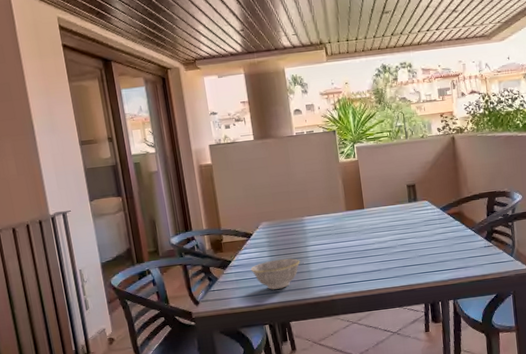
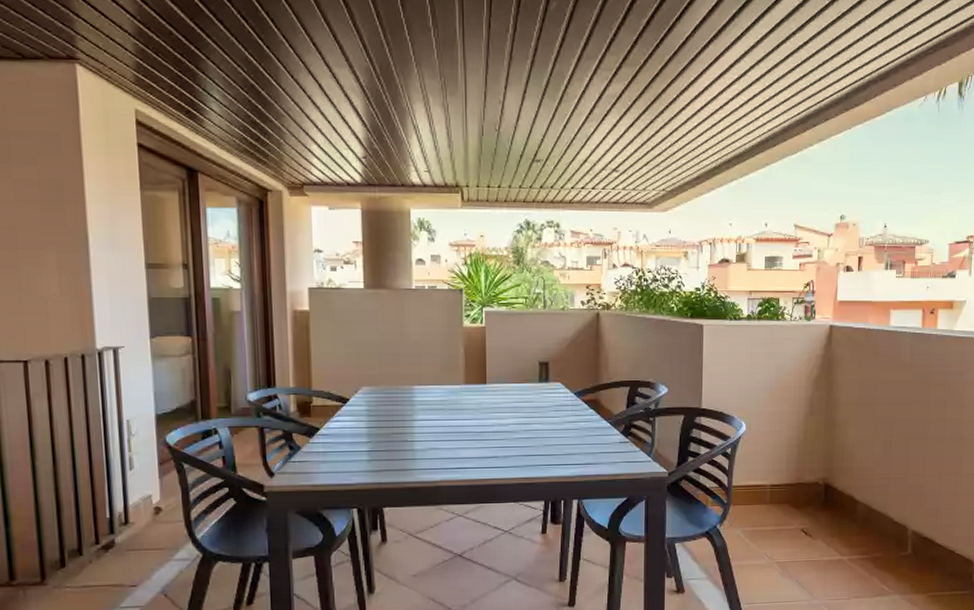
bowl: present [250,258,300,290] -> none [342,432,404,467]

